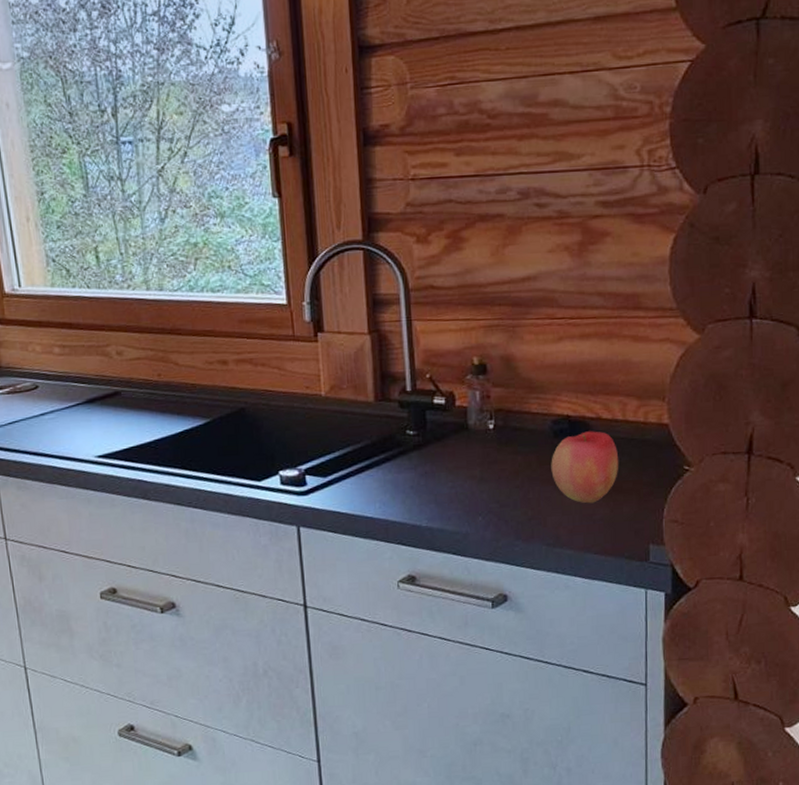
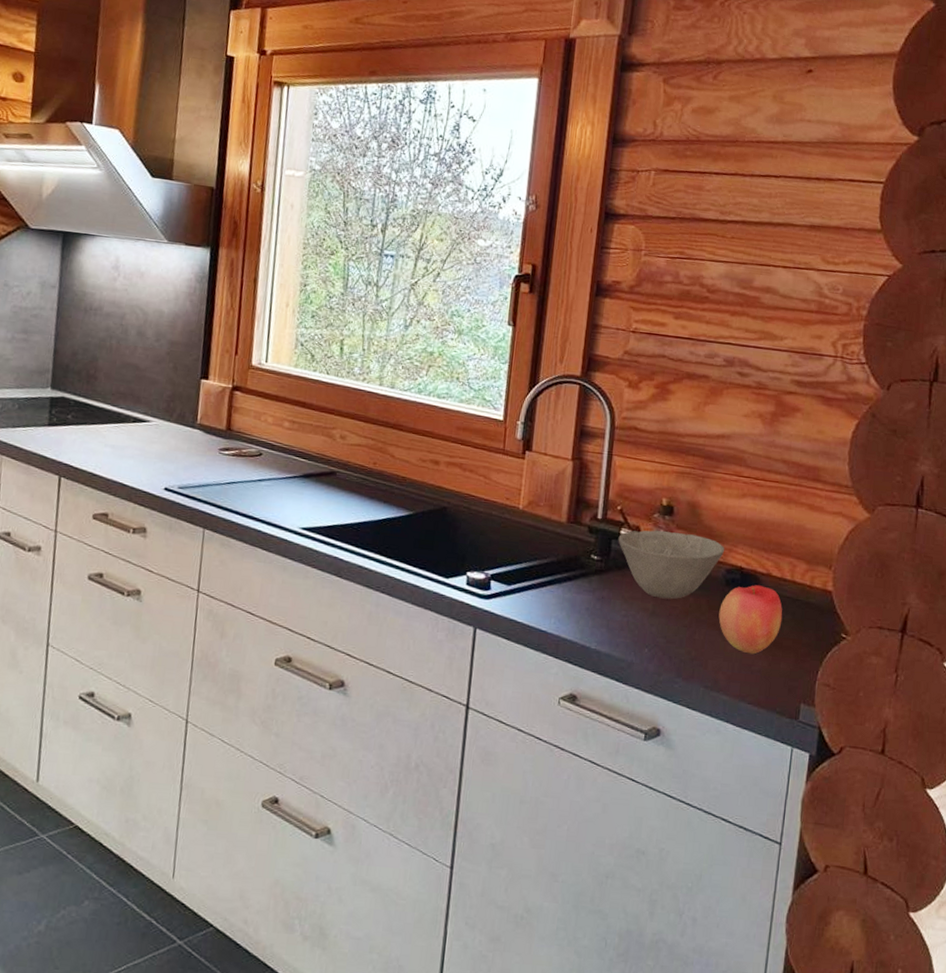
bowl: none [432,390,548,463] -> present [618,530,725,600]

